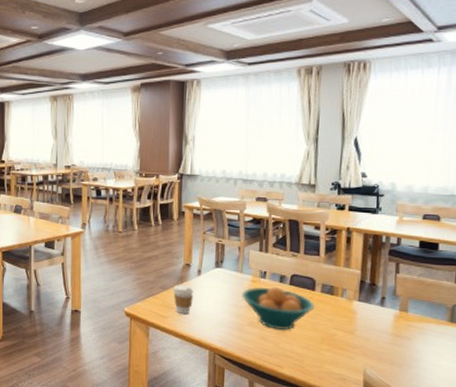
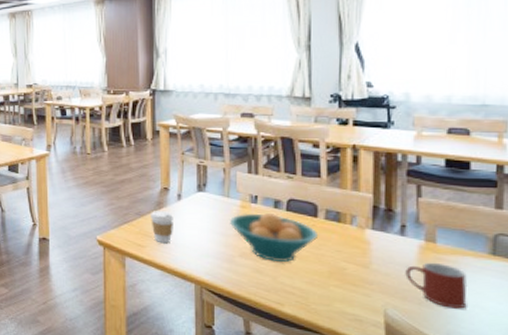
mug: none [382,328,430,368] -> present [405,262,468,309]

